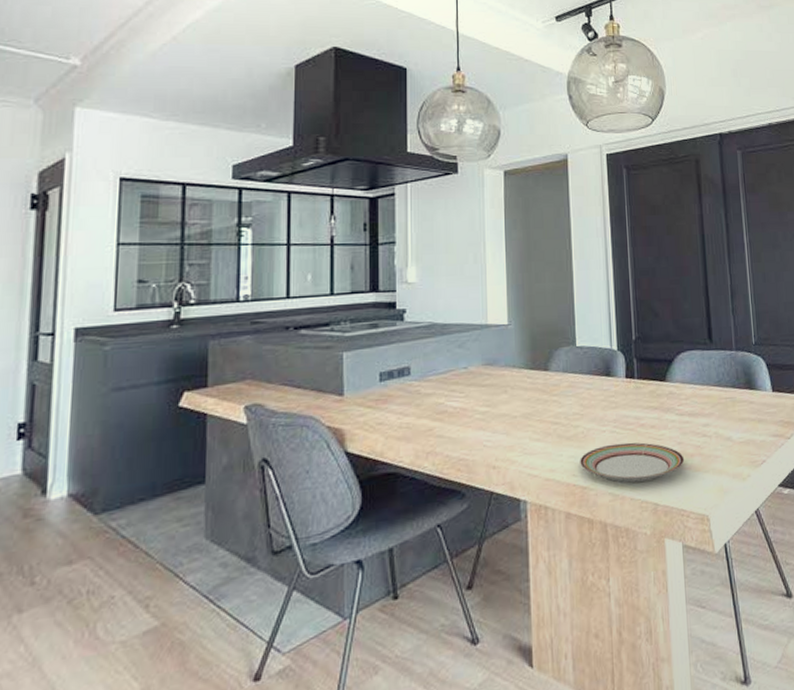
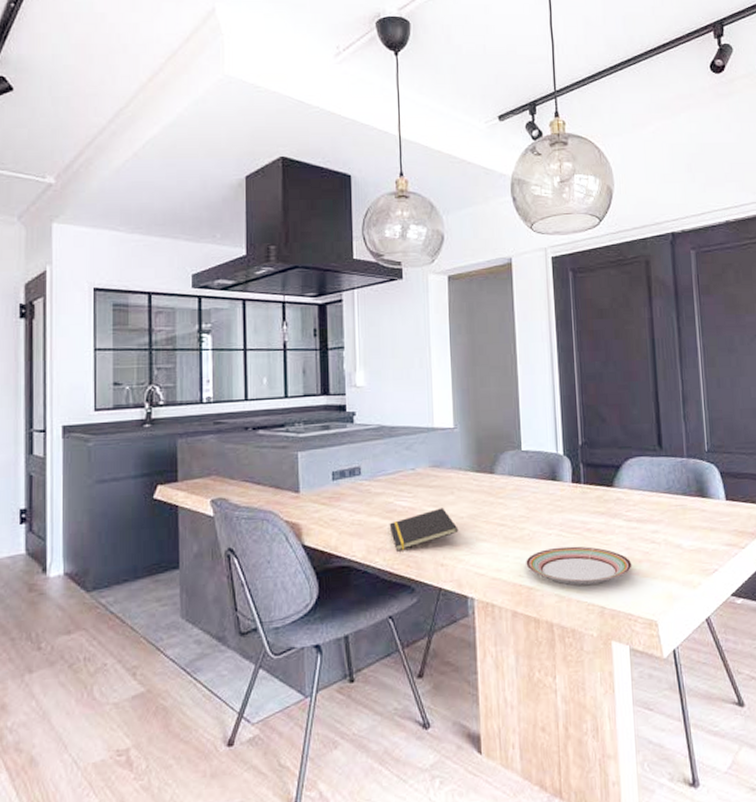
notepad: none [439,407,512,455] -> present [389,507,459,552]

